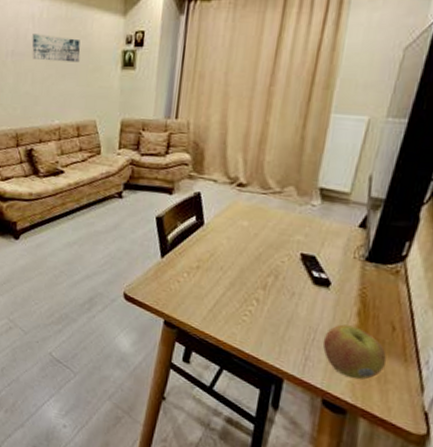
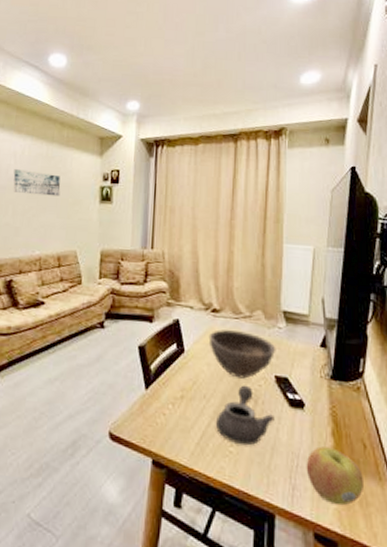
bowl: none [230,204,306,254] -> present [208,330,276,379]
teapot: none [231,260,295,317] -> present [216,385,275,446]

